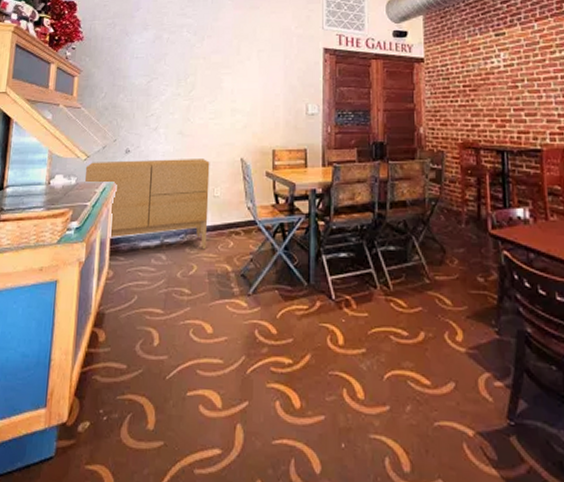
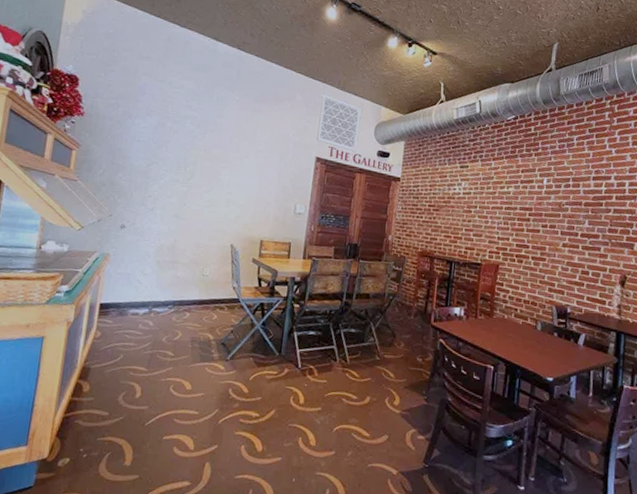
sideboard: present [85,159,210,250] -> none [78,232,202,320]

